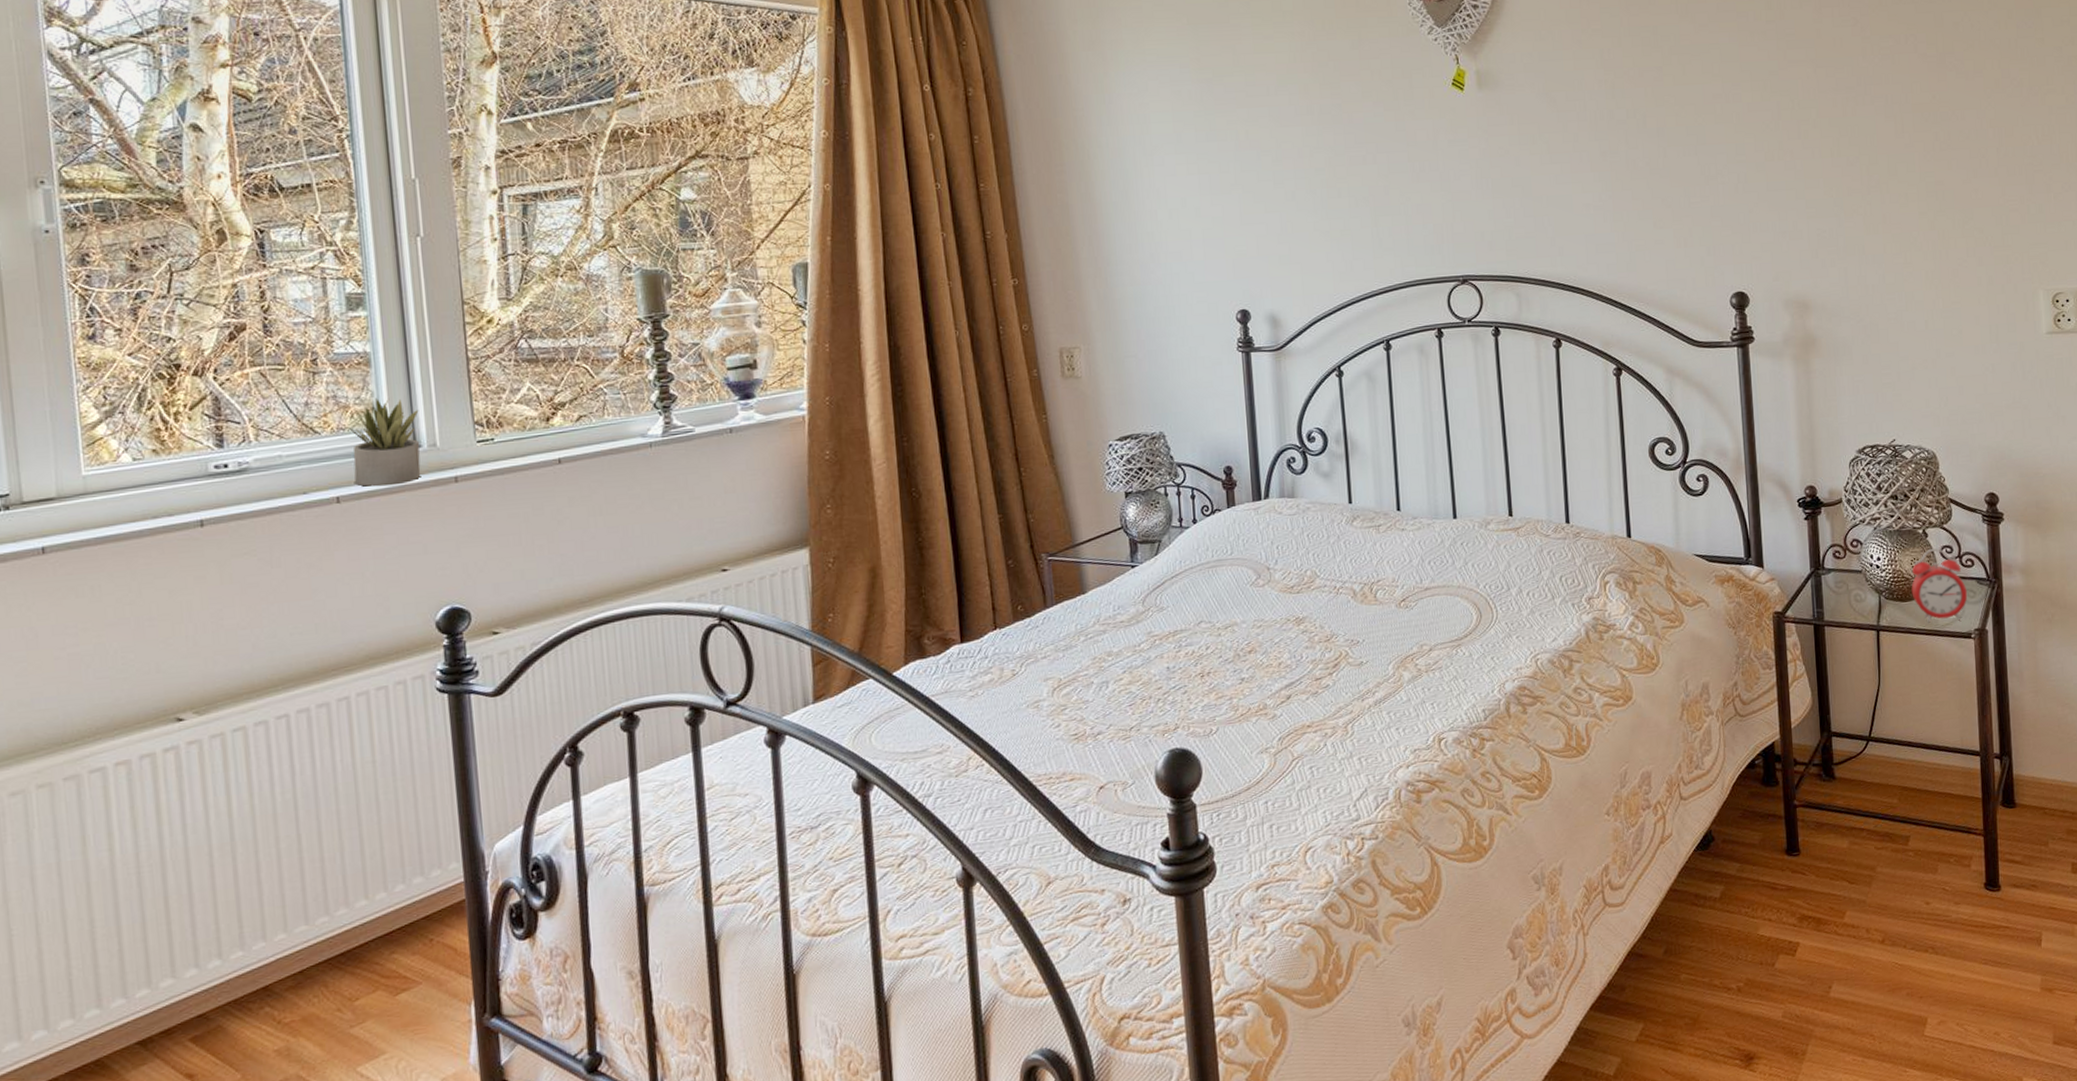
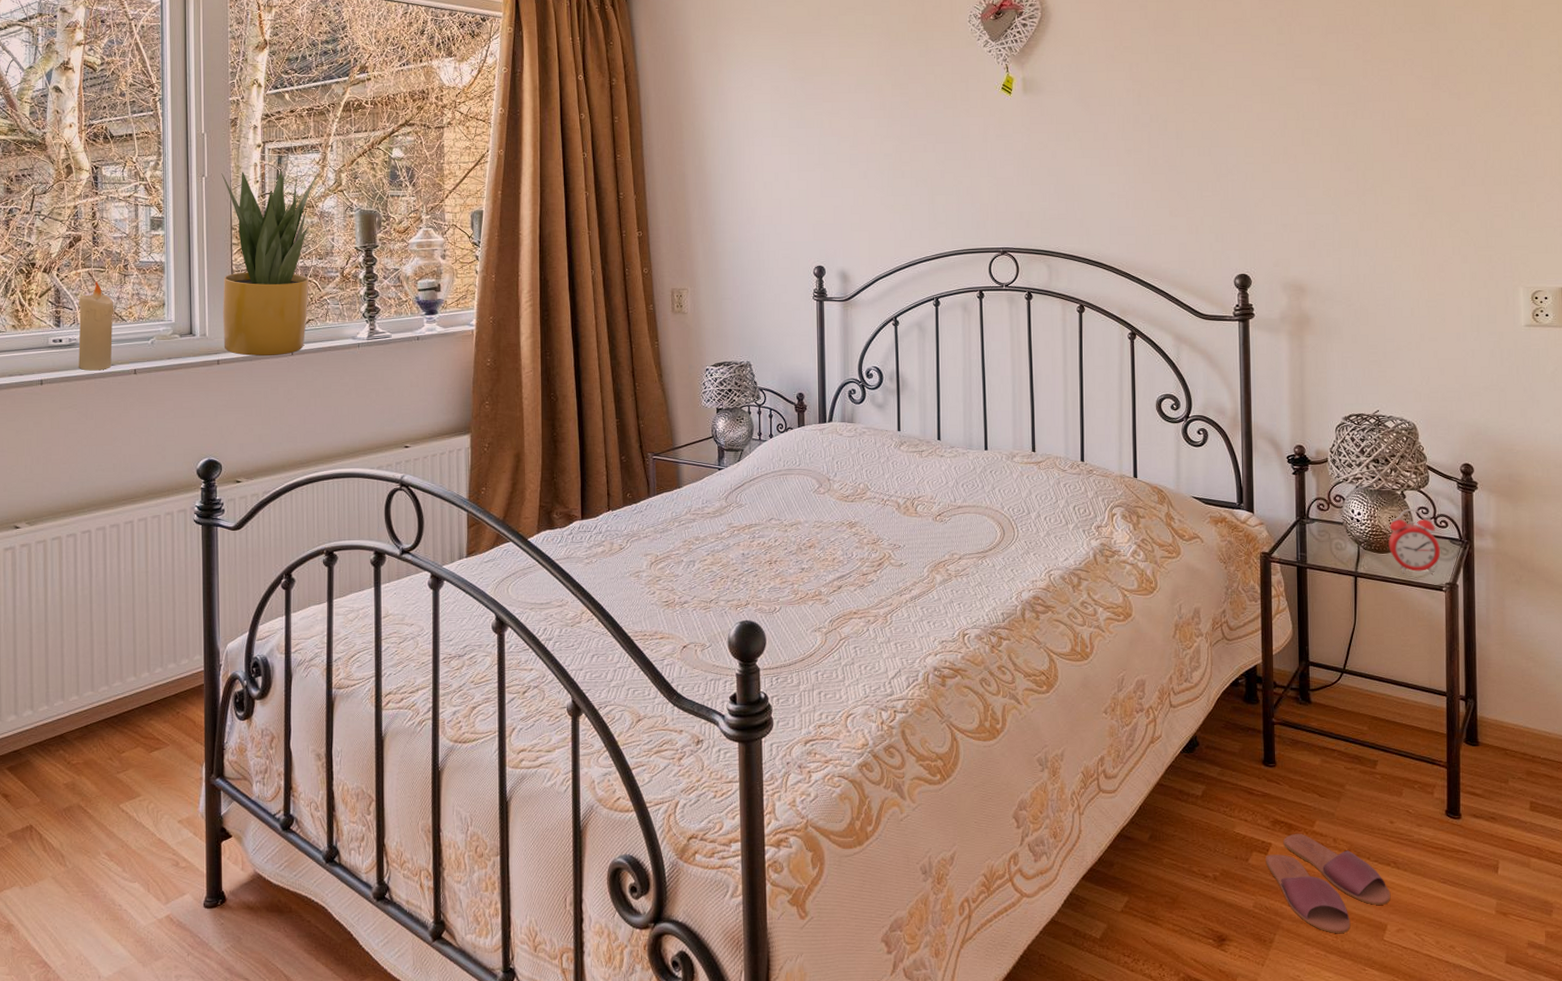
candle: none [248,383,303,504] -> present [78,281,114,371]
succulent plant: present [349,397,421,487] -> none [146,296,196,364]
planter: none [443,220,579,469] -> present [221,169,317,357]
slippers: none [1793,927,1930,1035] -> present [1265,833,1391,933]

